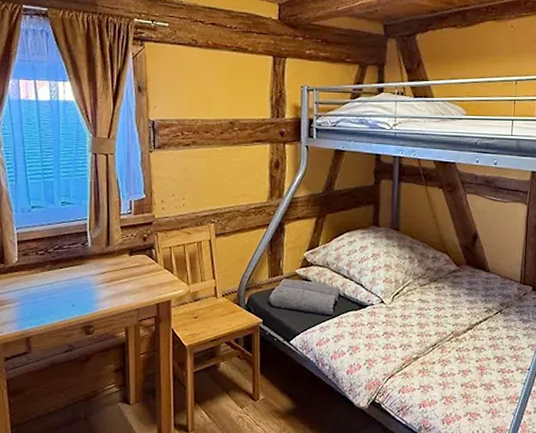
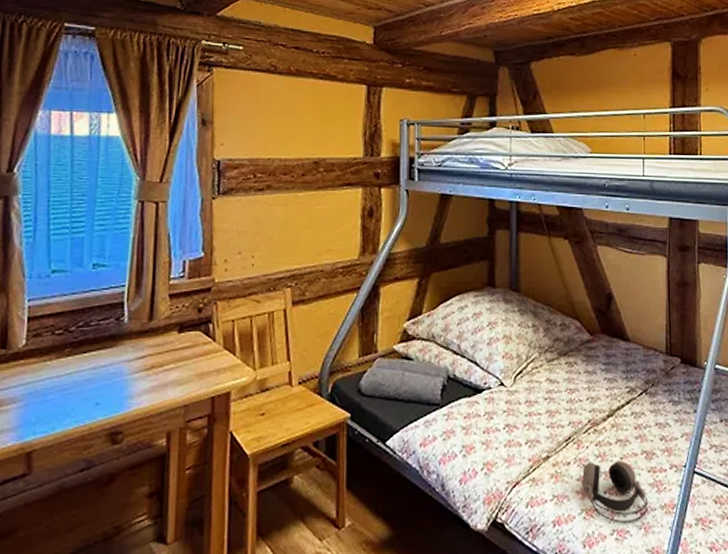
headphones: none [443,362,497,408] -> present [581,460,649,523]

